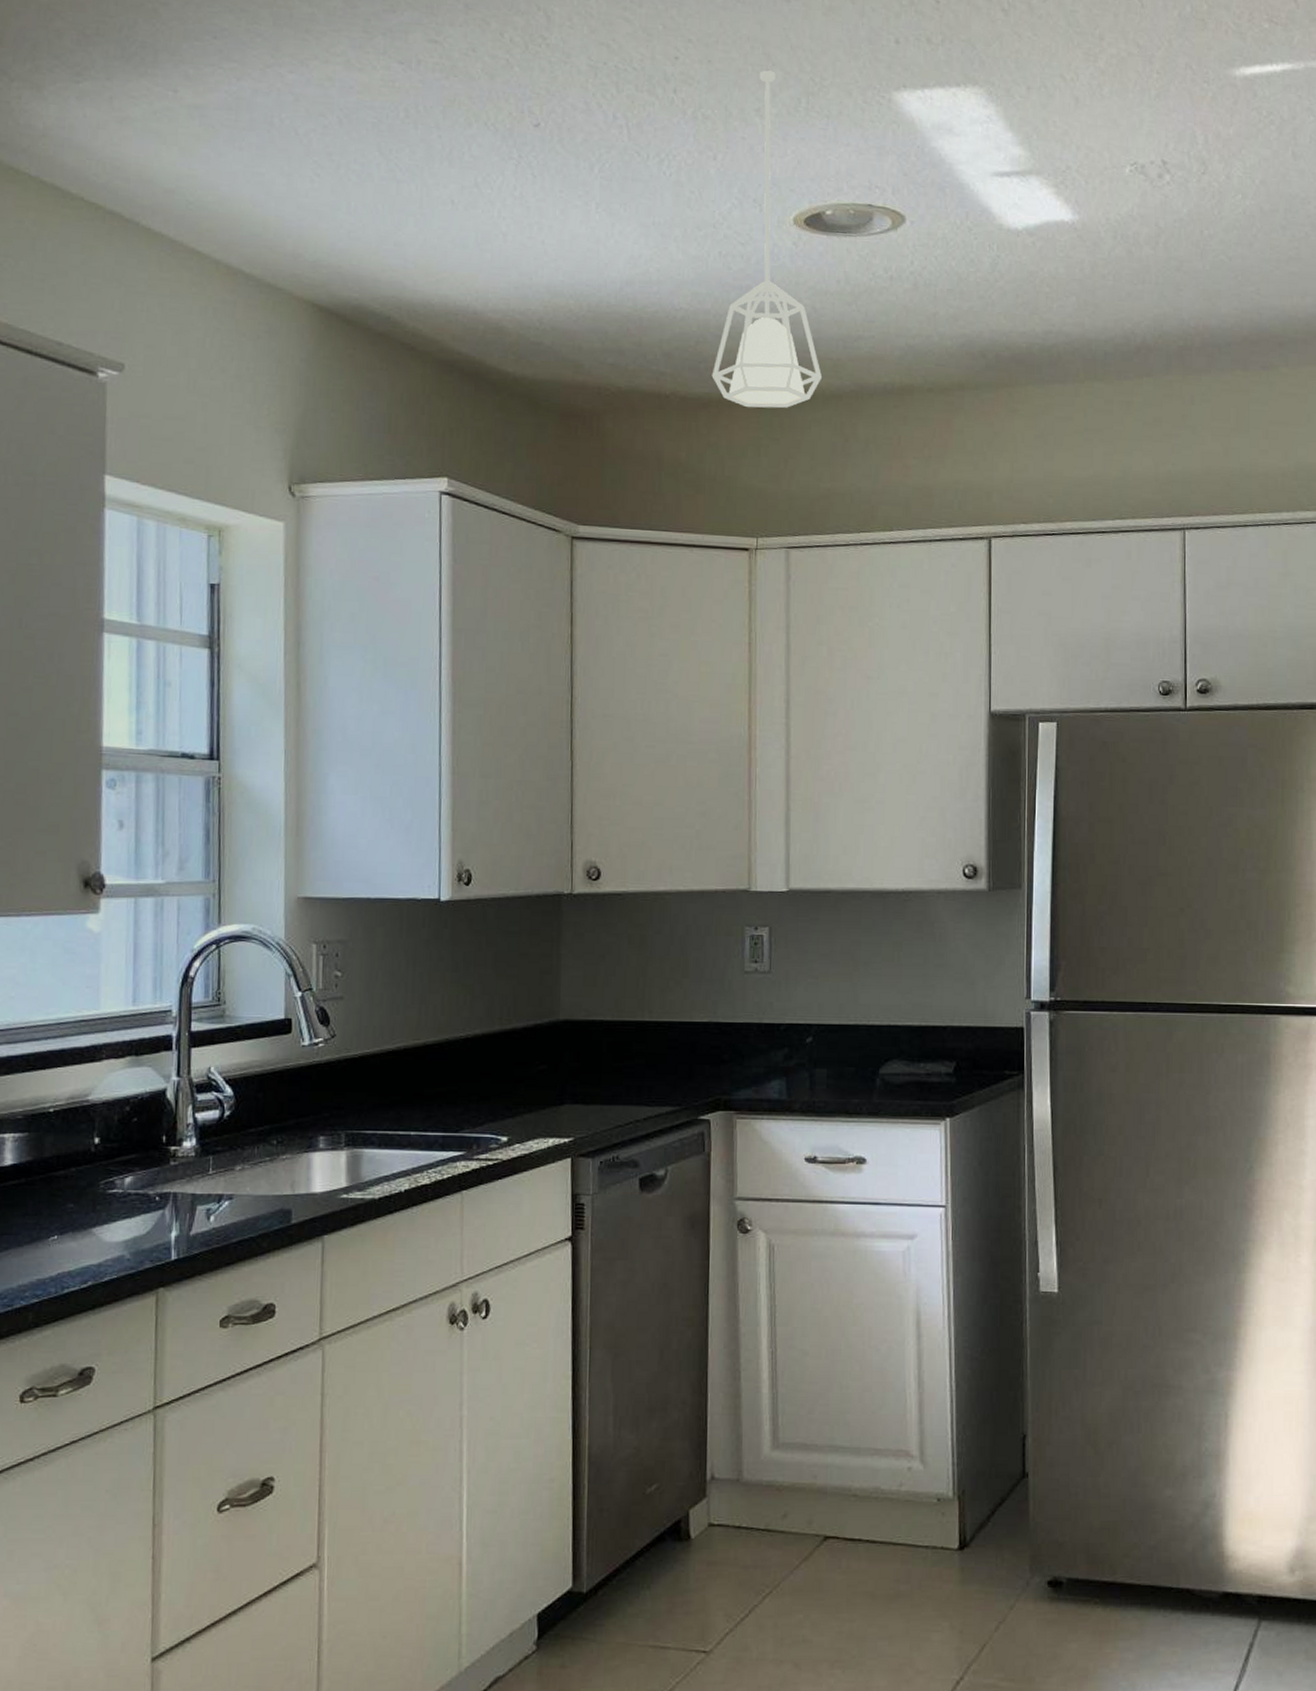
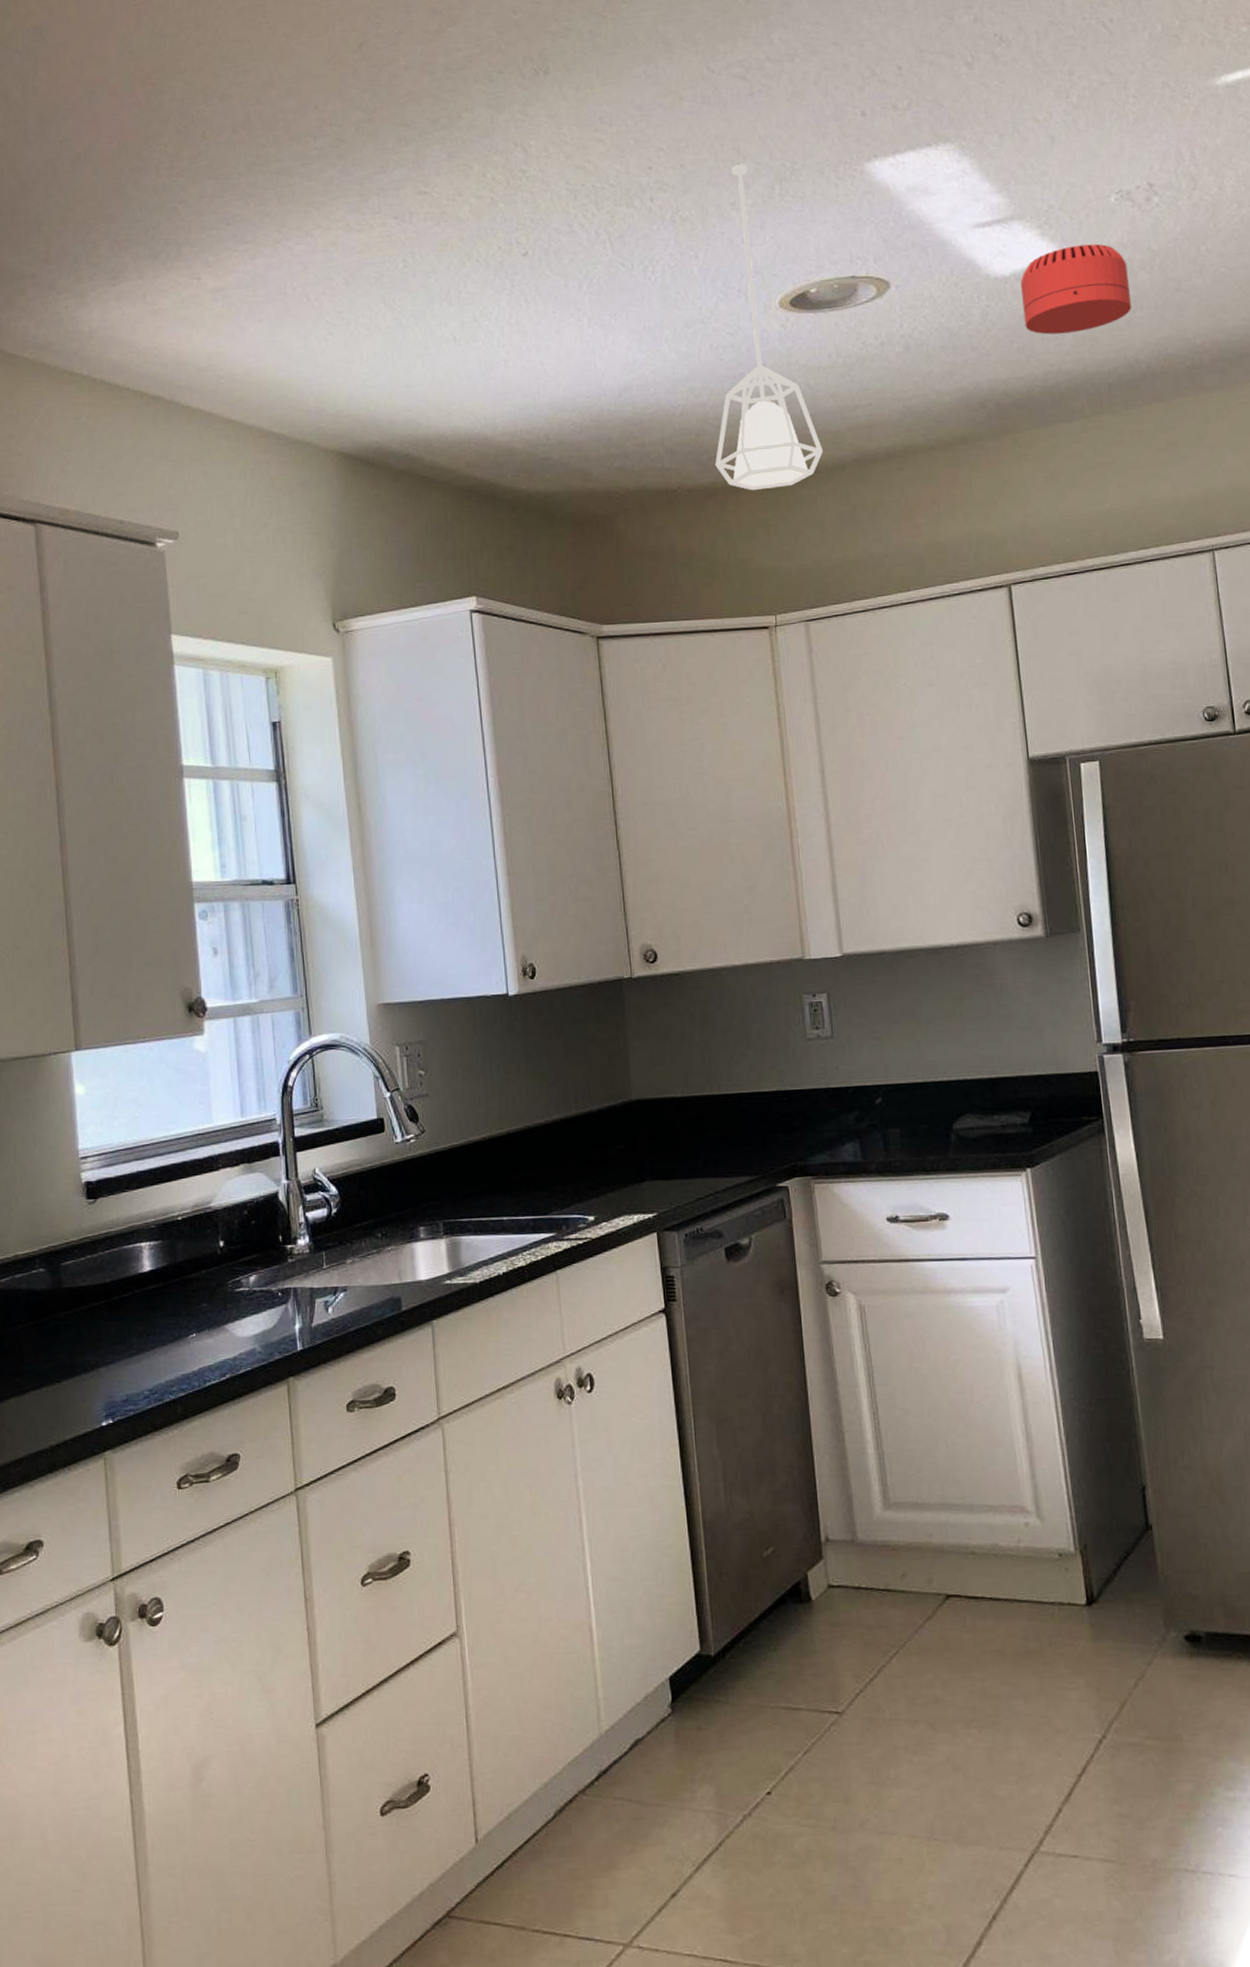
smoke detector: none [1031,209,1135,296] -> present [1021,244,1132,335]

